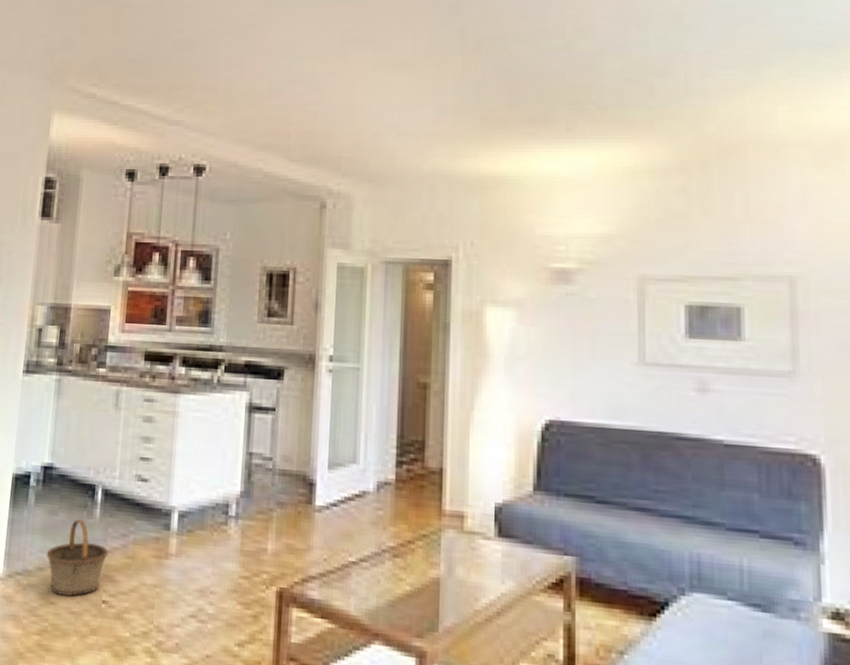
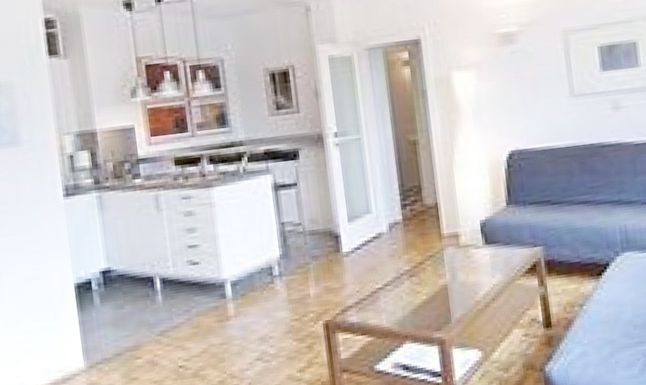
basket: present [46,519,109,596] -> none [120,306,177,371]

